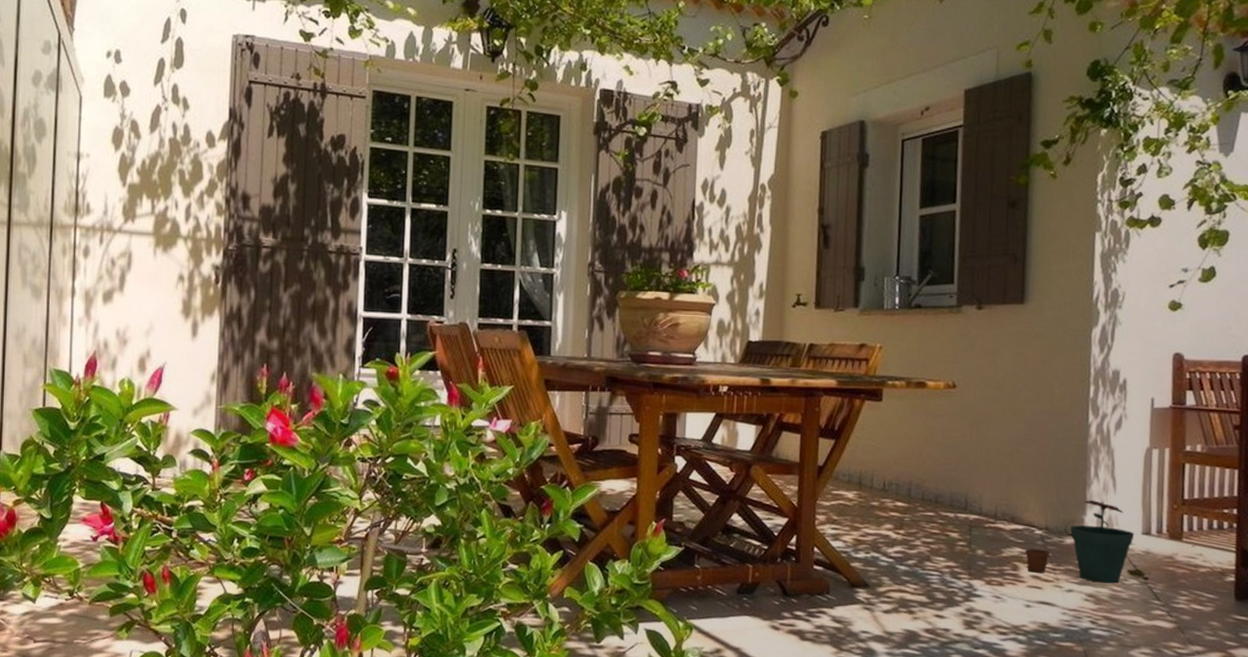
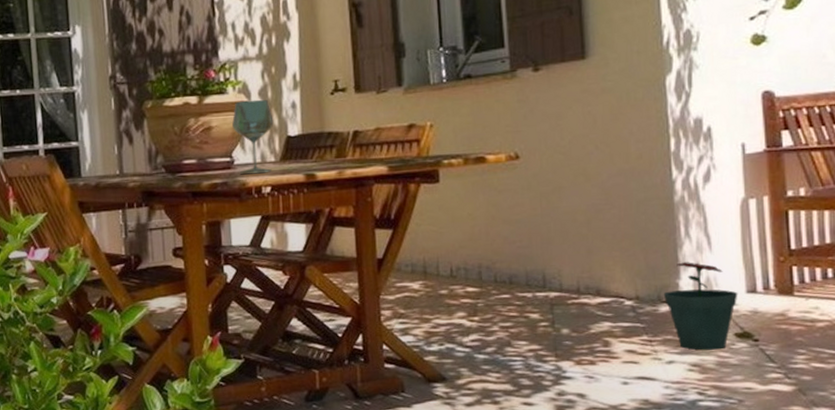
wine glass: none [699,302,737,373] -> present [232,99,274,175]
flower pot: present [1025,549,1050,573] -> none [616,321,643,347]

